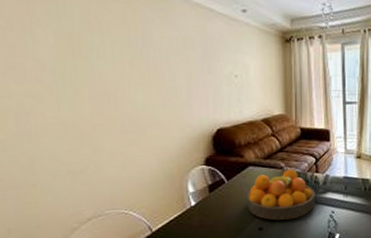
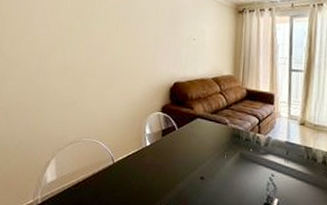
fruit bowl: present [247,169,315,221] -> none [192,126,256,175]

